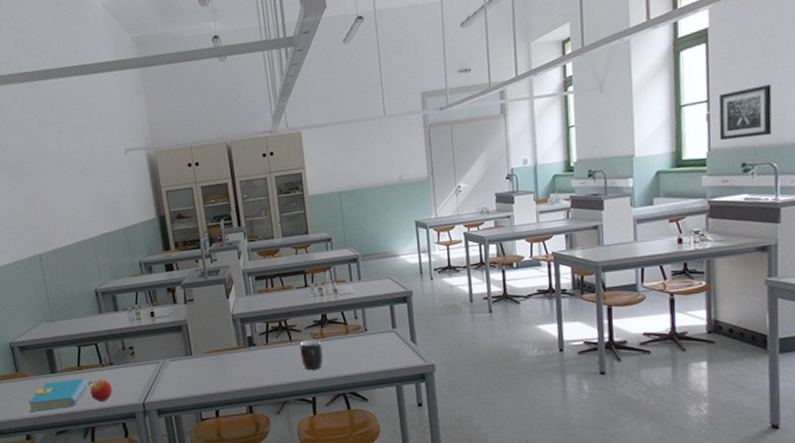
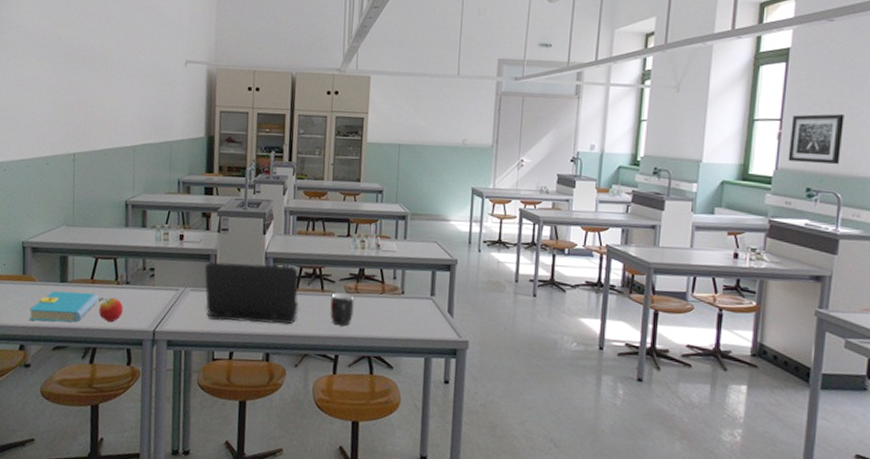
laptop: none [179,322,272,384] -> present [205,262,298,325]

